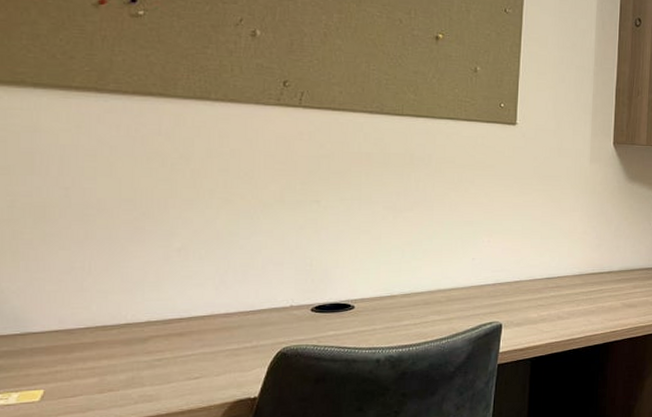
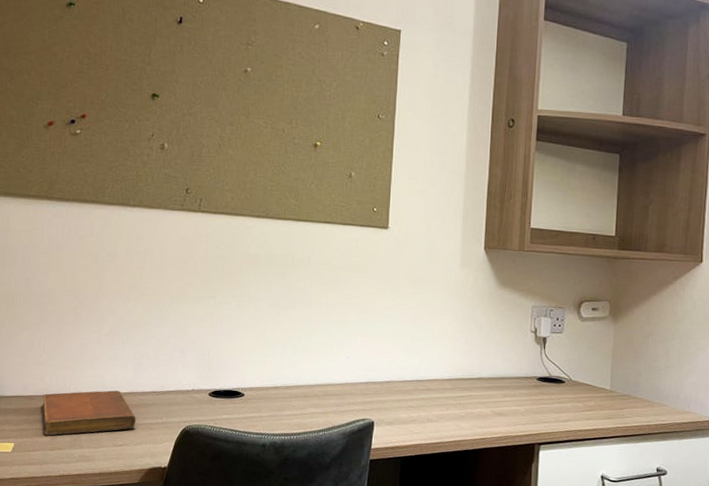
notebook: none [86,314,217,376] -> present [42,390,136,436]

